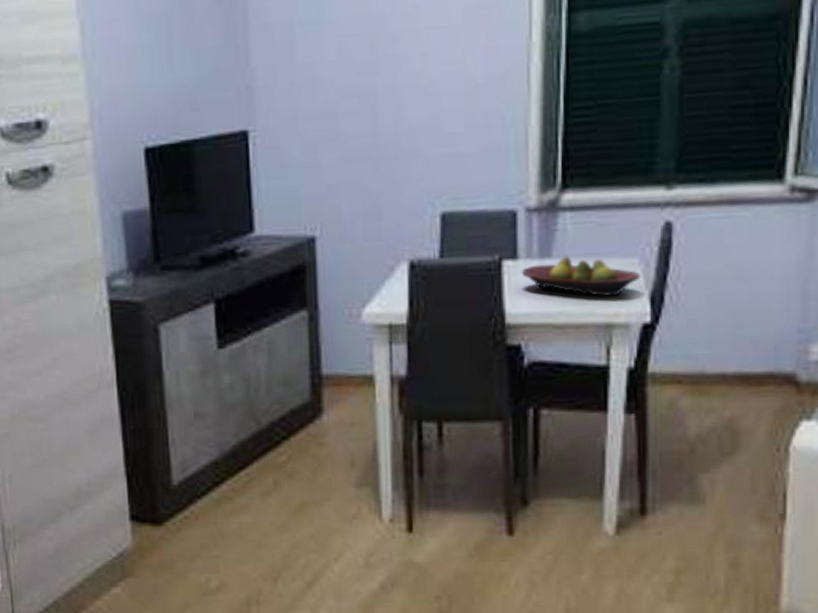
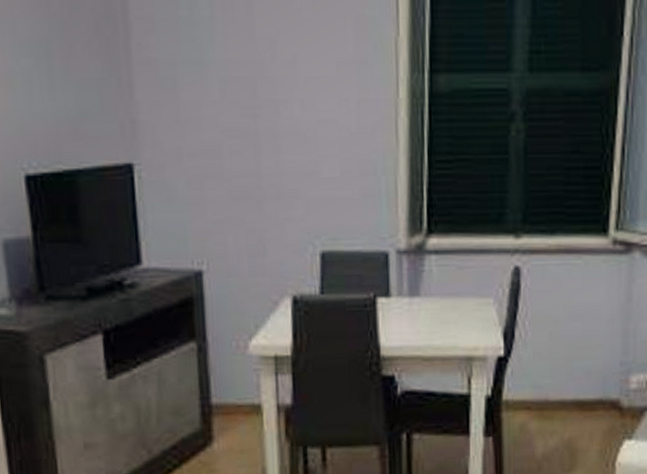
fruit bowl: present [521,256,641,297] -> none [393,295,495,332]

